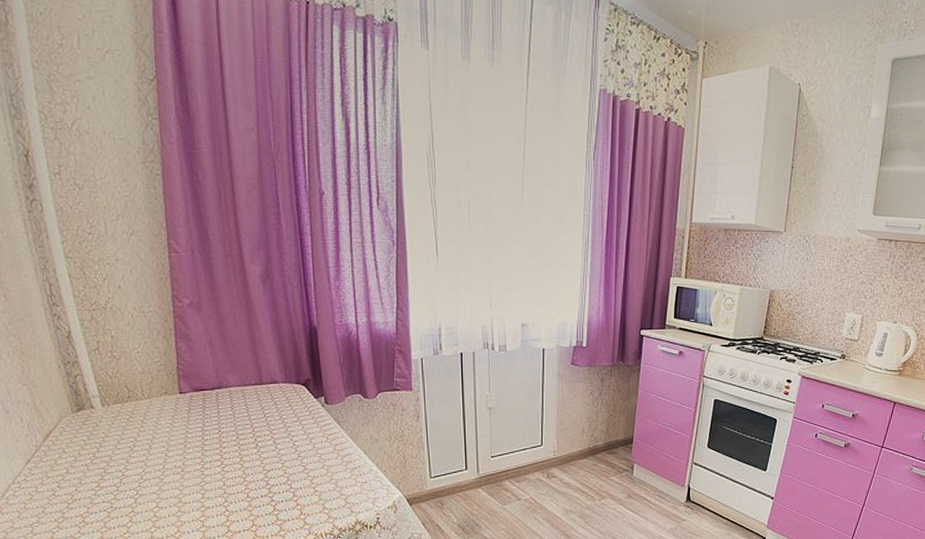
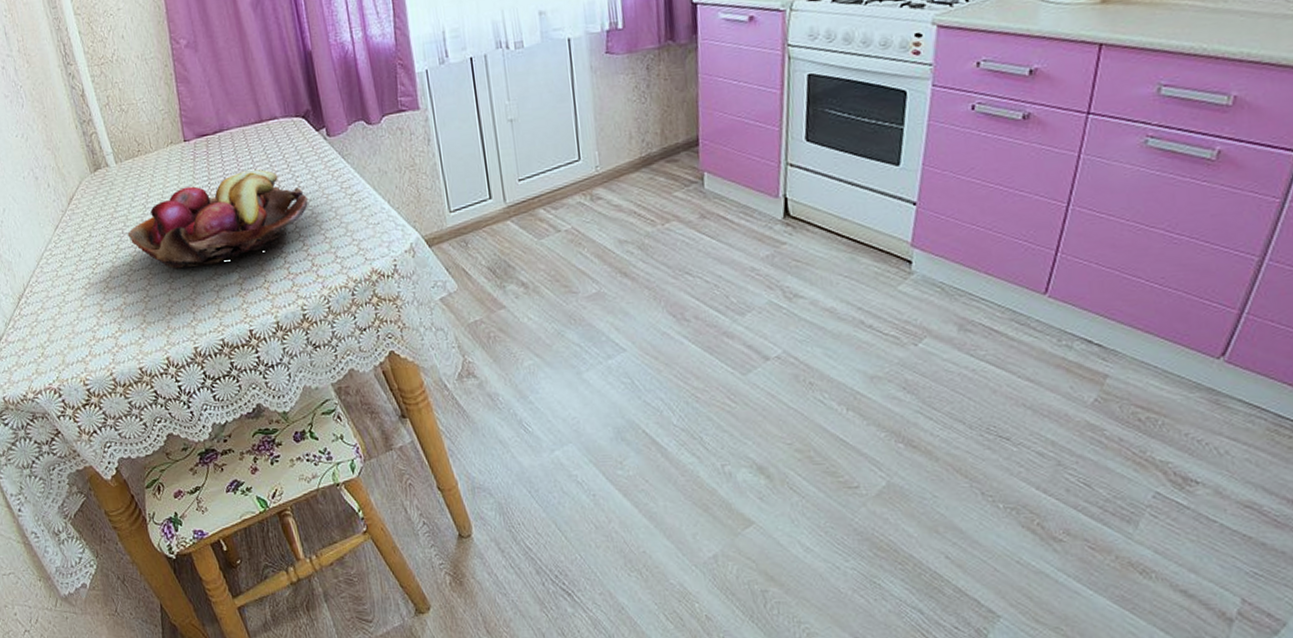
fruit basket: none [110,426,301,509] -> present [127,169,308,269]

